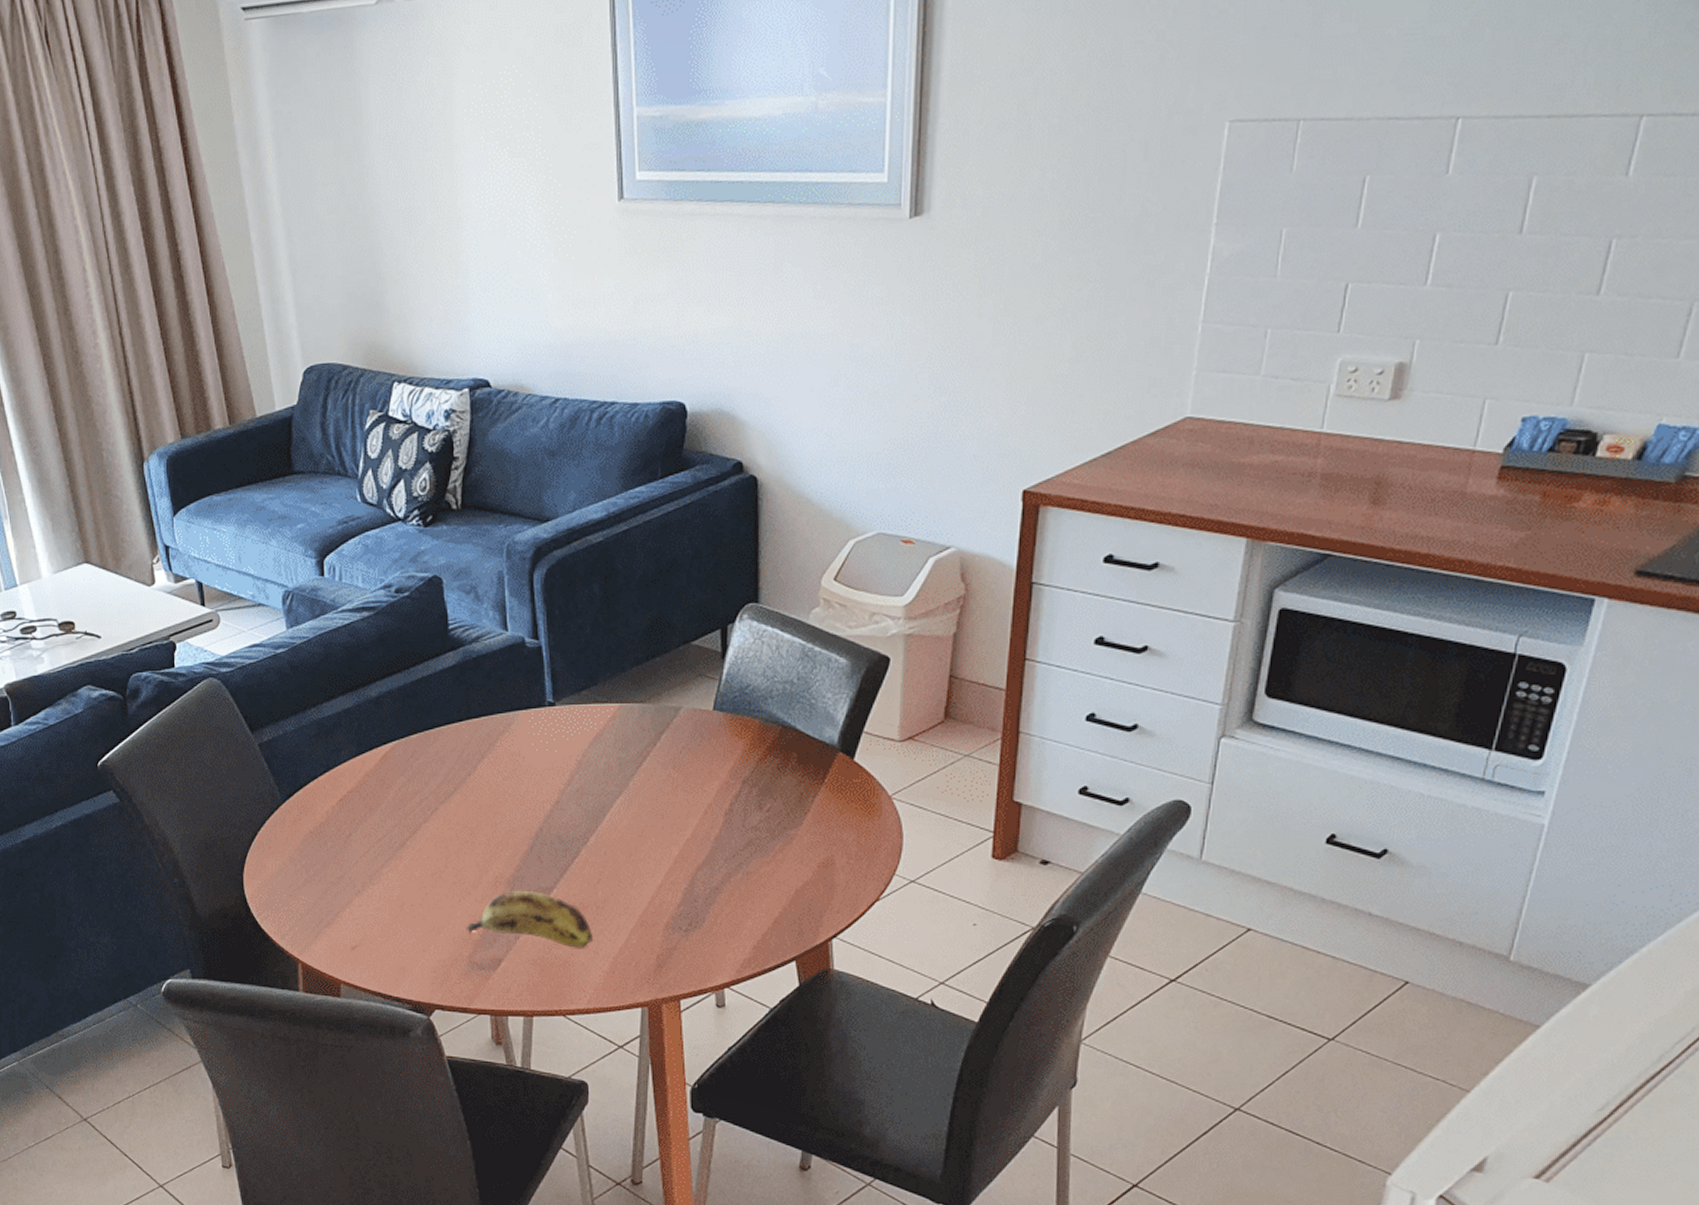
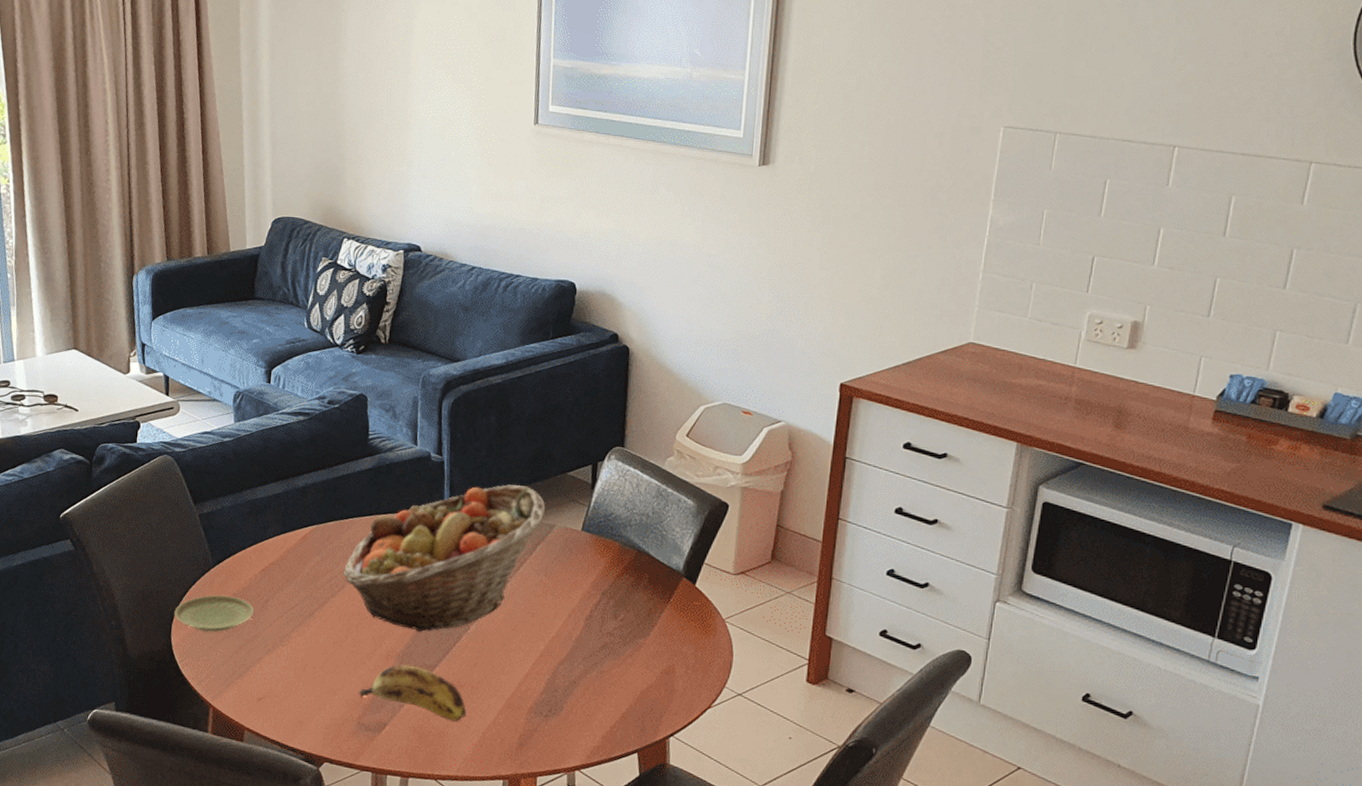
plate: none [244,834,336,880] -> present [174,595,254,633]
fruit basket: none [434,664,668,852] -> present [342,484,546,632]

